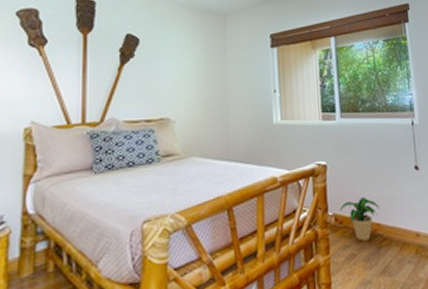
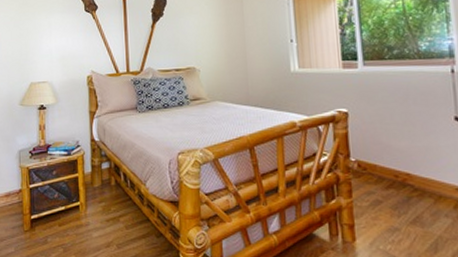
potted plant: present [340,197,380,241] -> none [363,146,410,189]

